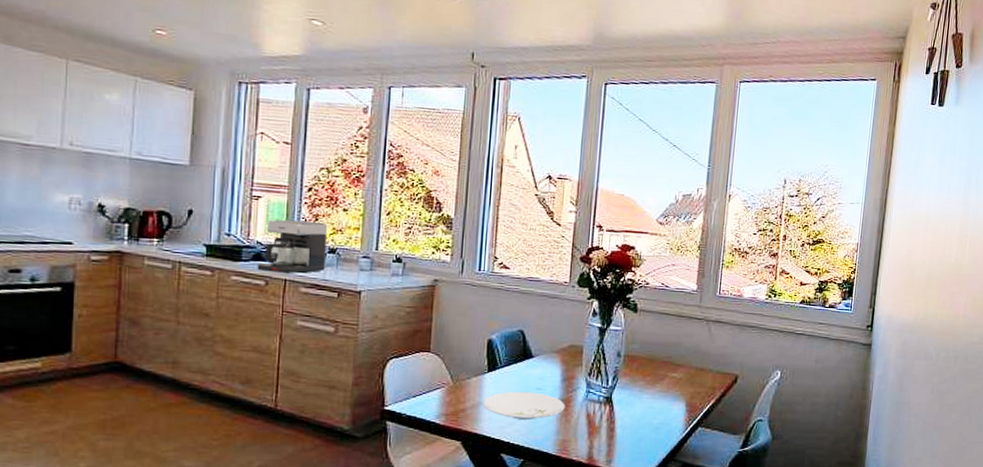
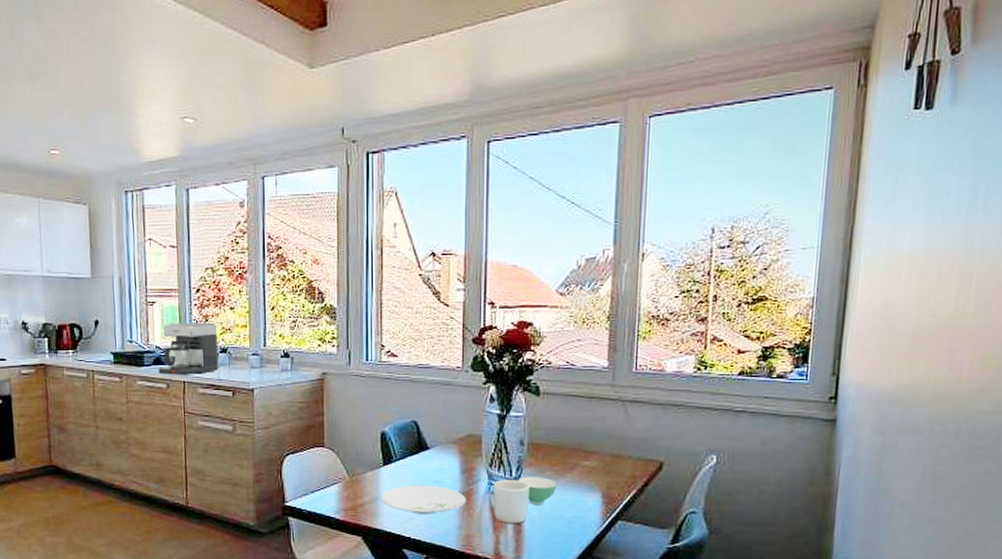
mug: none [590,387,623,430] -> present [493,479,530,524]
bowl: none [612,385,649,412] -> present [517,476,558,505]

